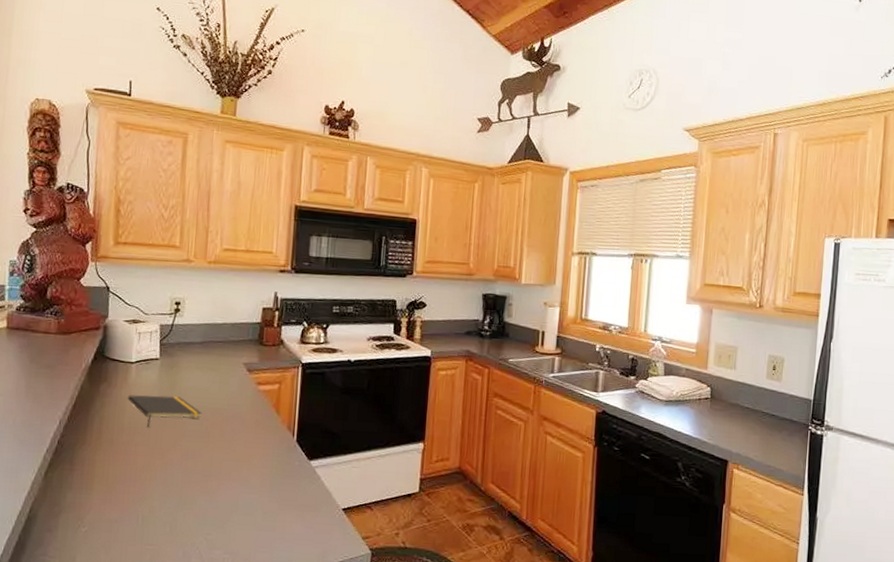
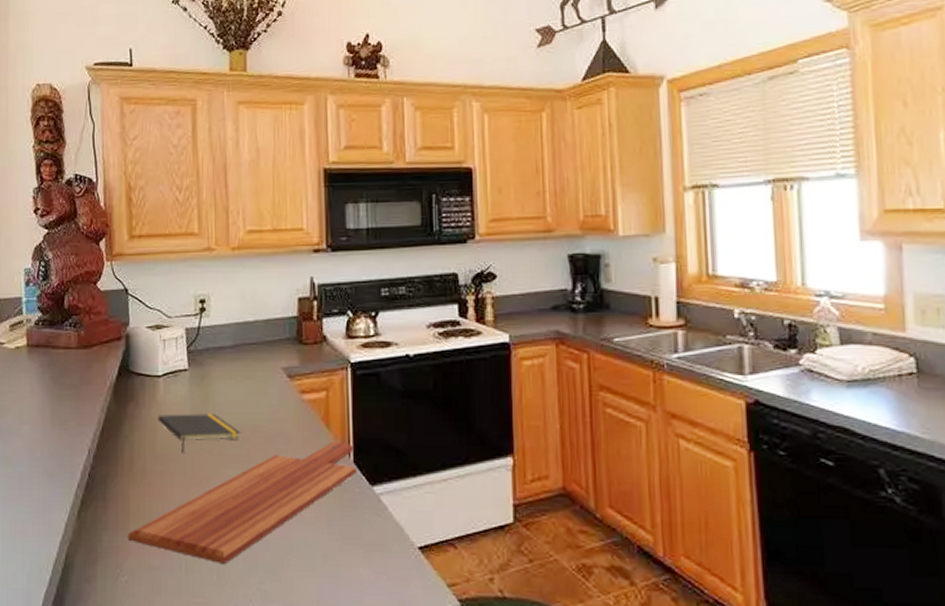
cutting board: none [91,424,298,518] -> present [128,441,357,564]

